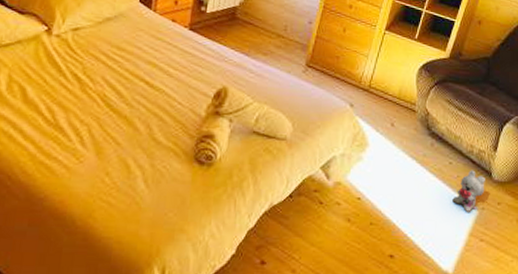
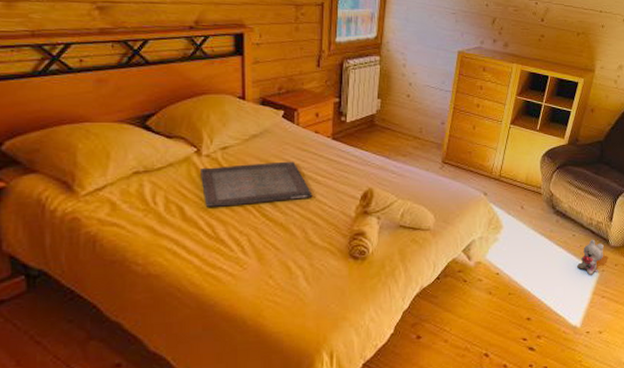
serving tray: none [47,47,162,92] -> present [199,161,313,207]

